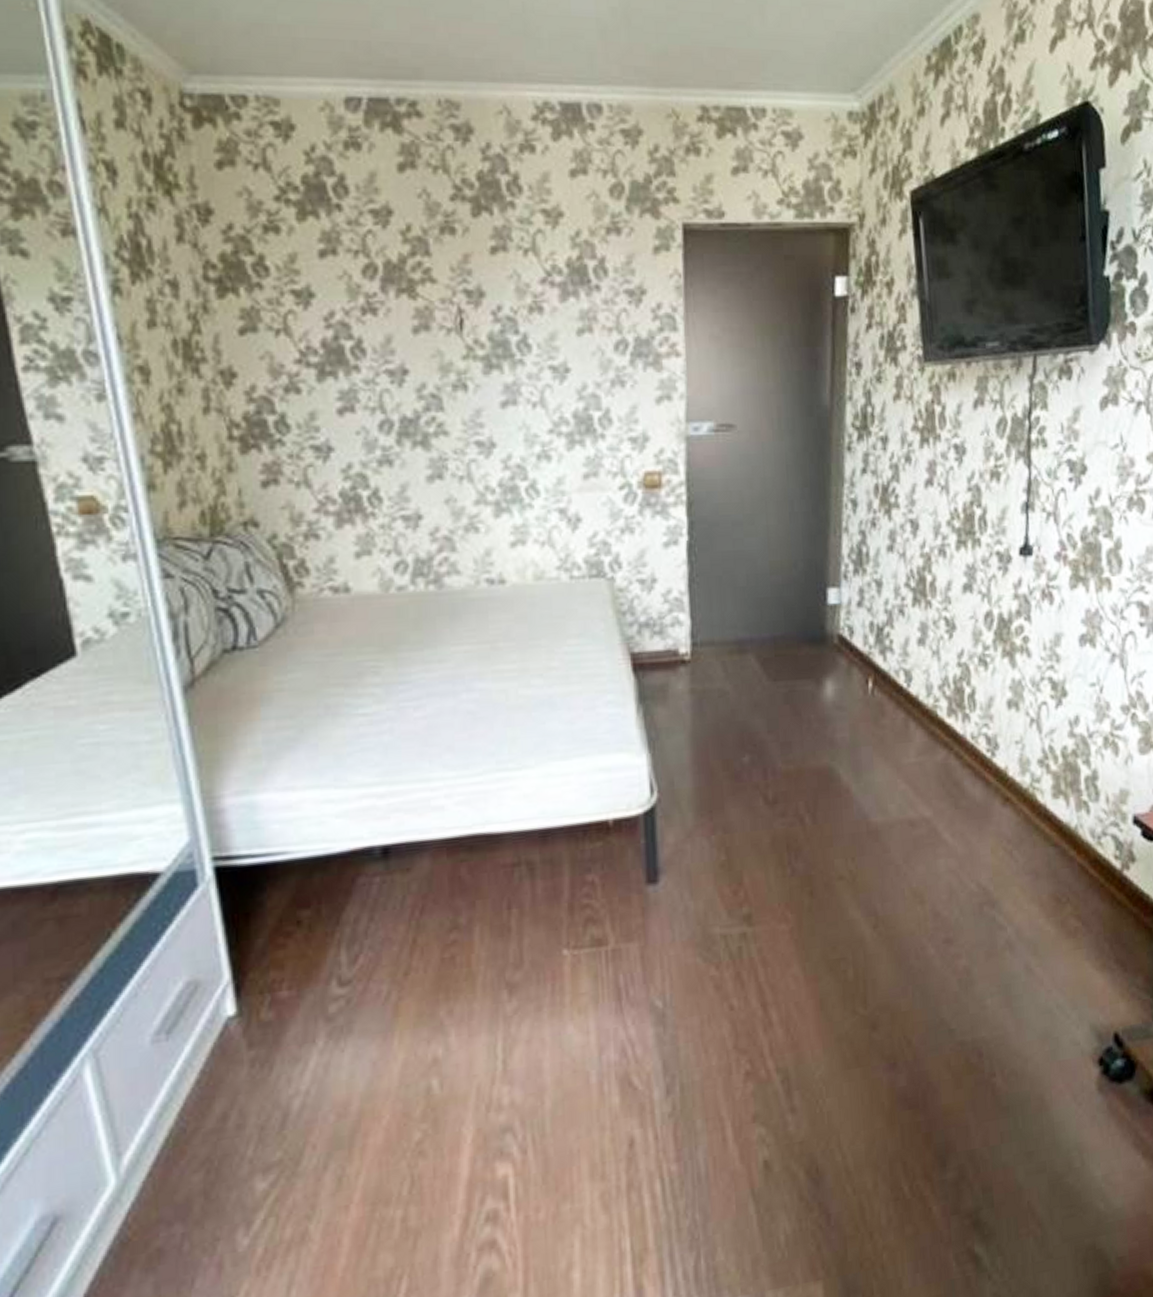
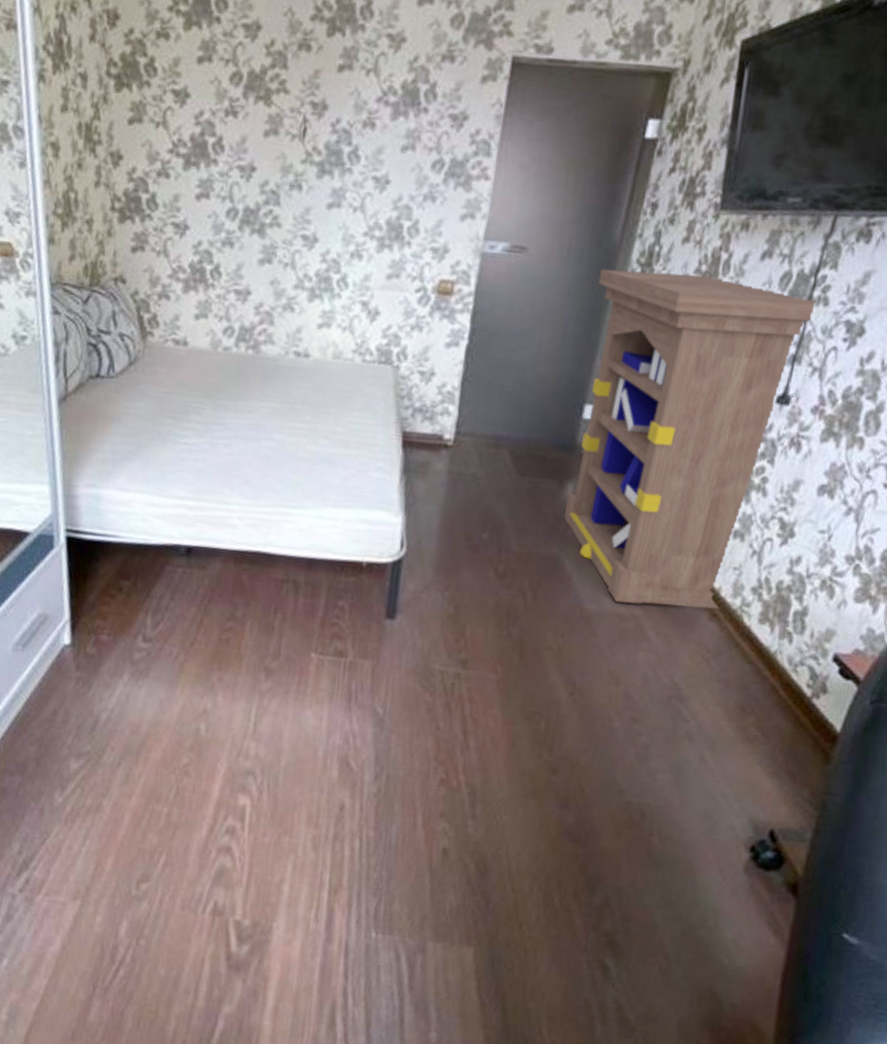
bookcase: none [816,431,1036,806] -> present [563,269,816,610]

